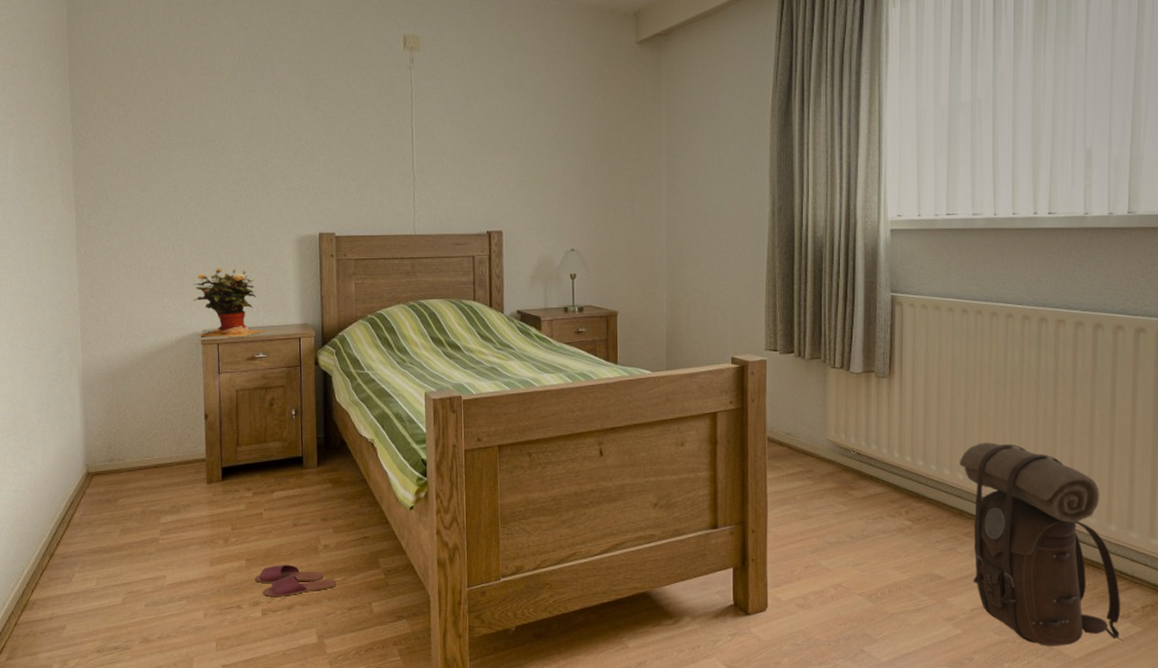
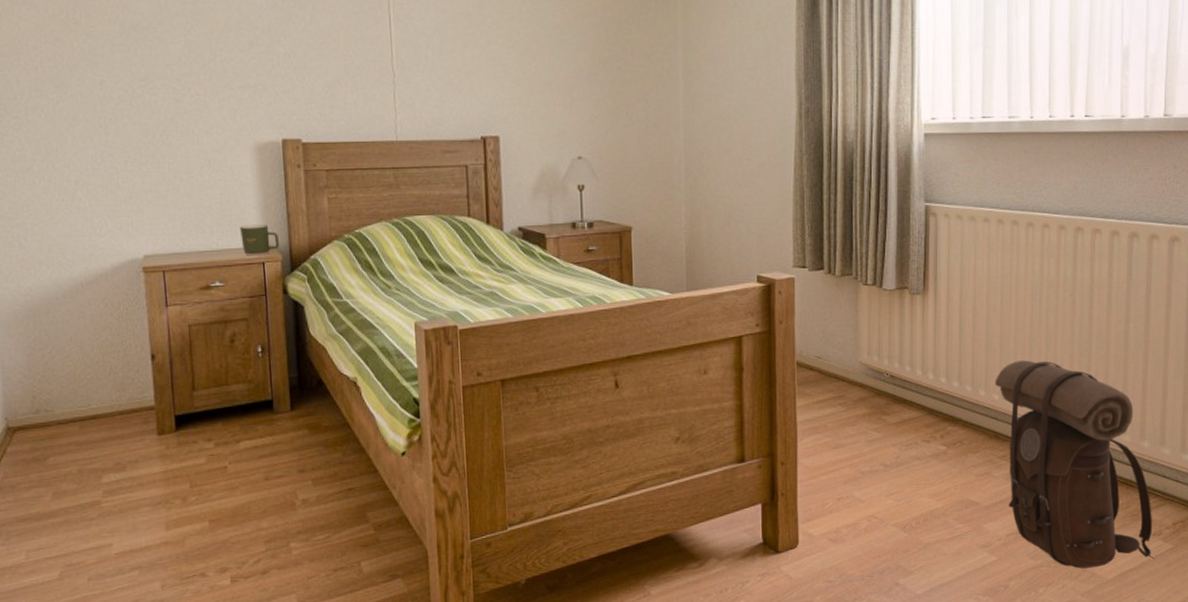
flower arrangement: present [192,268,266,337] -> none [129,181,222,264]
slippers: present [254,565,337,597] -> none [220,524,319,562]
mug: none [282,304,313,332] -> present [240,223,279,256]

